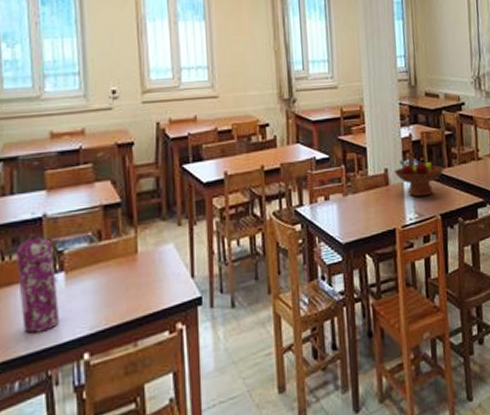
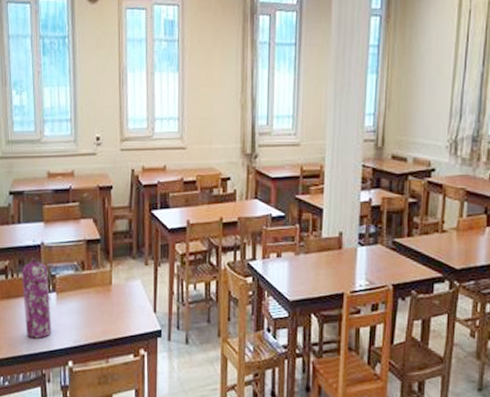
fruit bowl: present [393,160,444,197] -> none [348,225,403,265]

